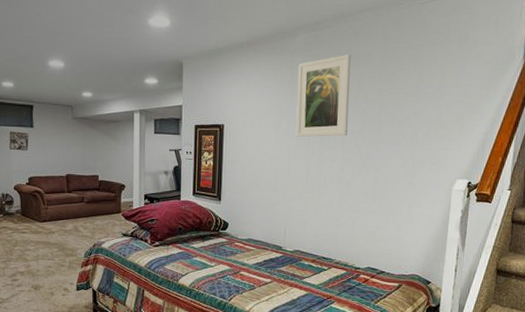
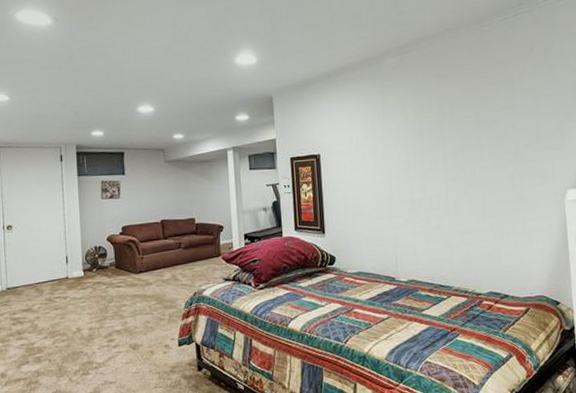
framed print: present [295,55,351,137] -> none [388,74,447,160]

